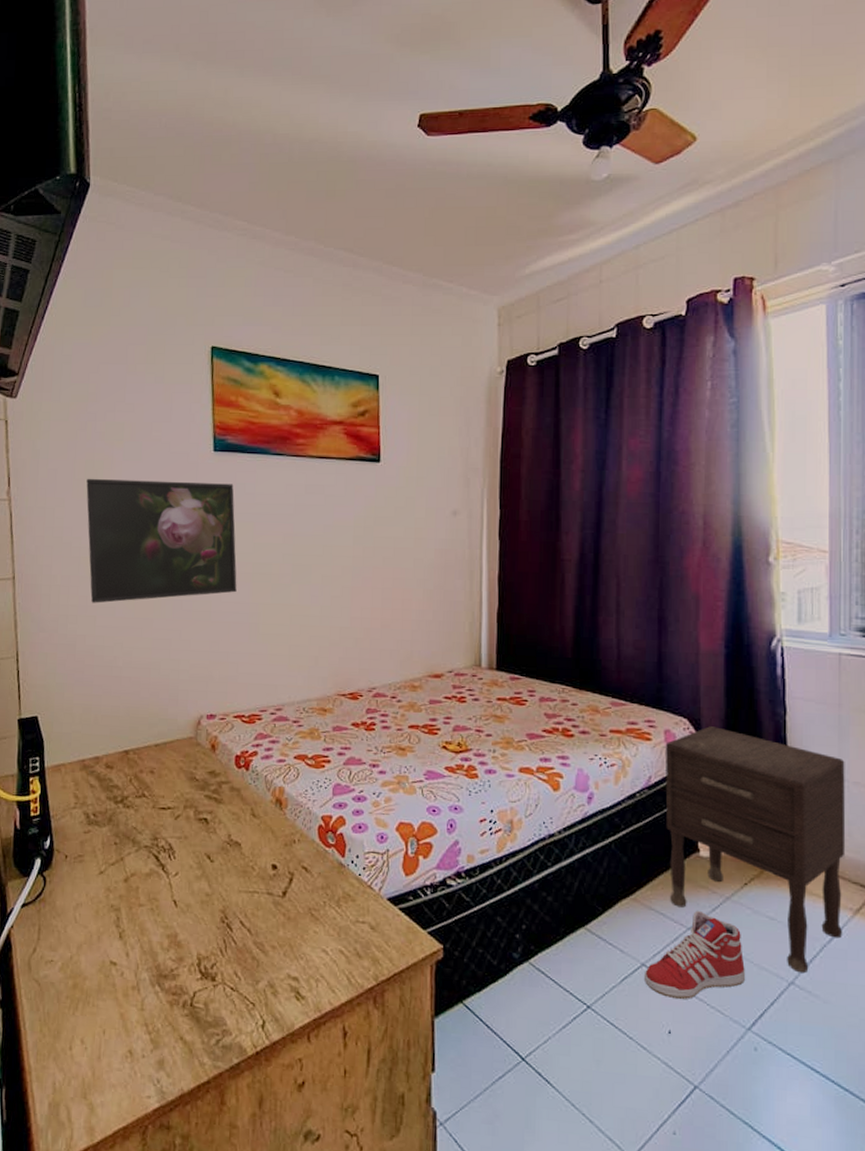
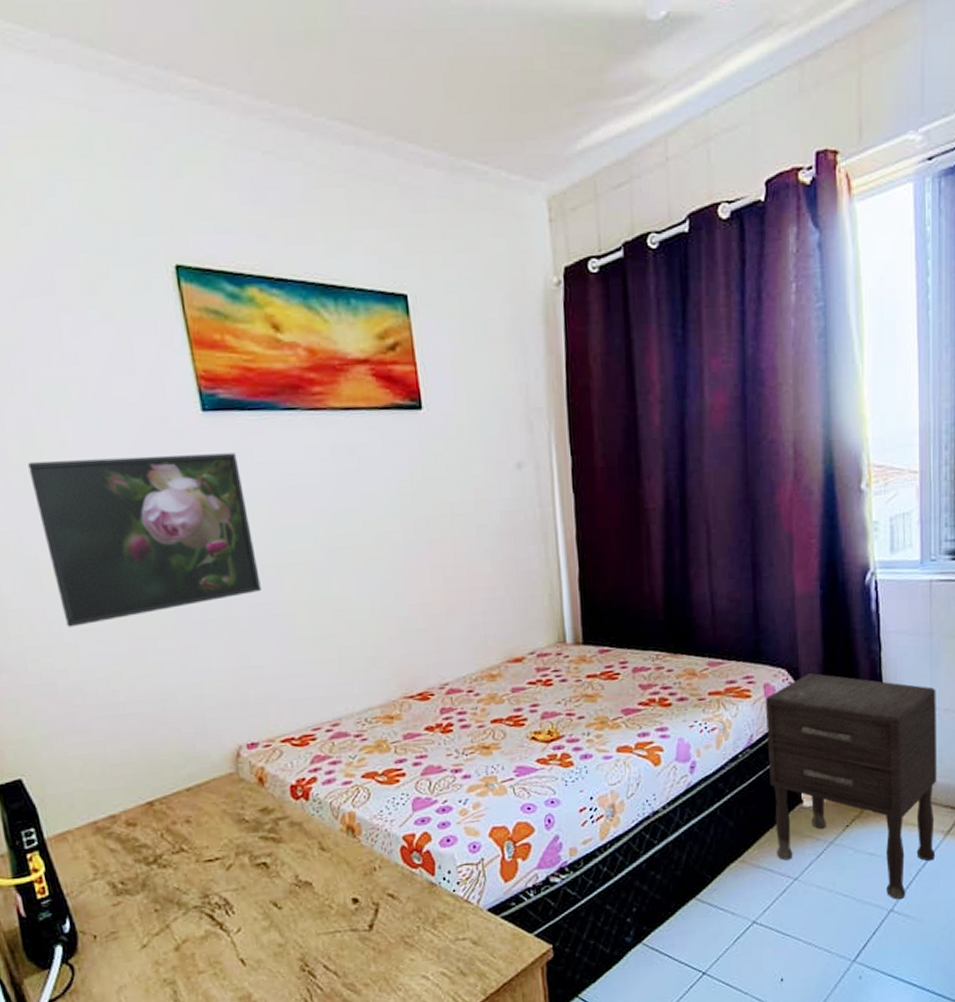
sneaker: present [643,910,745,999] -> none [755,859,849,948]

